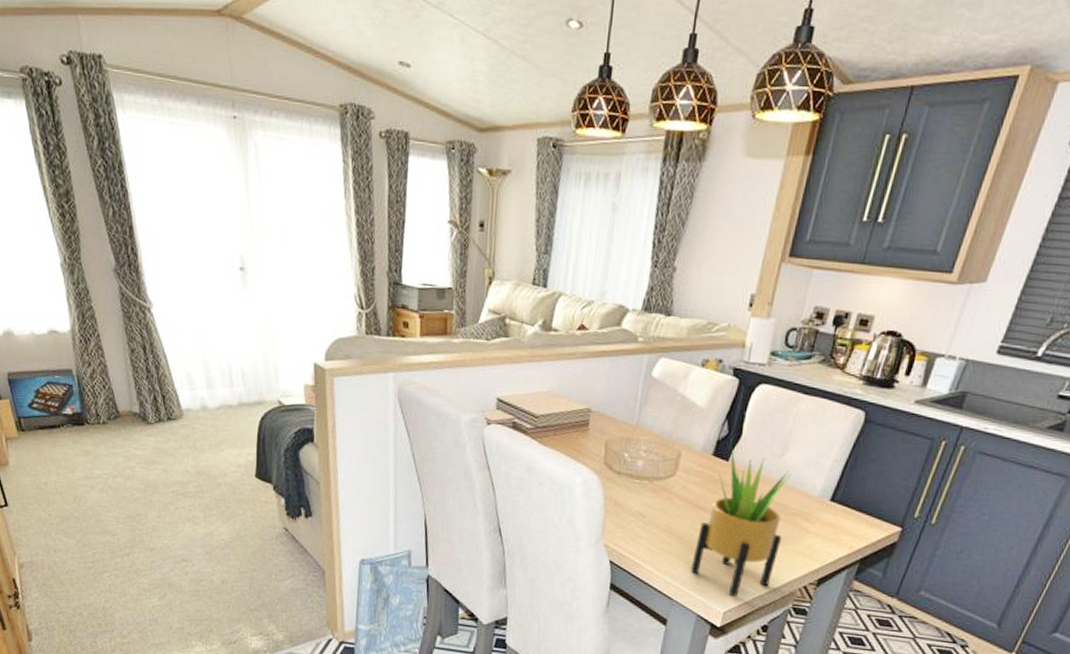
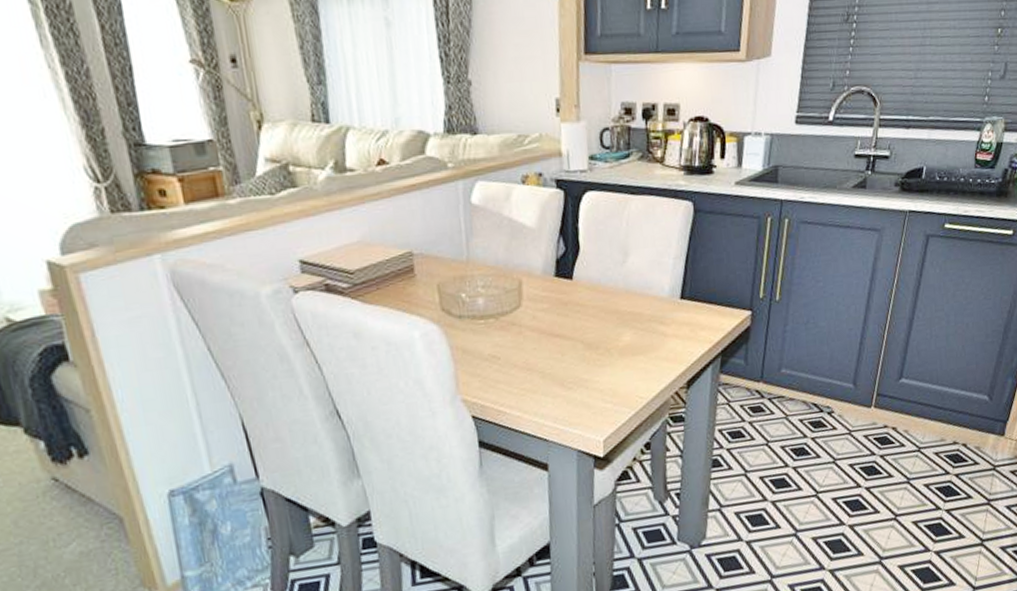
potted plant: present [691,448,791,597] -> none [559,264,644,422]

